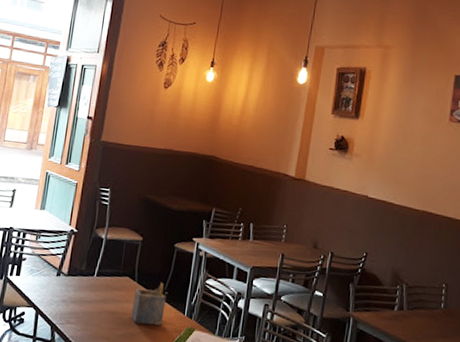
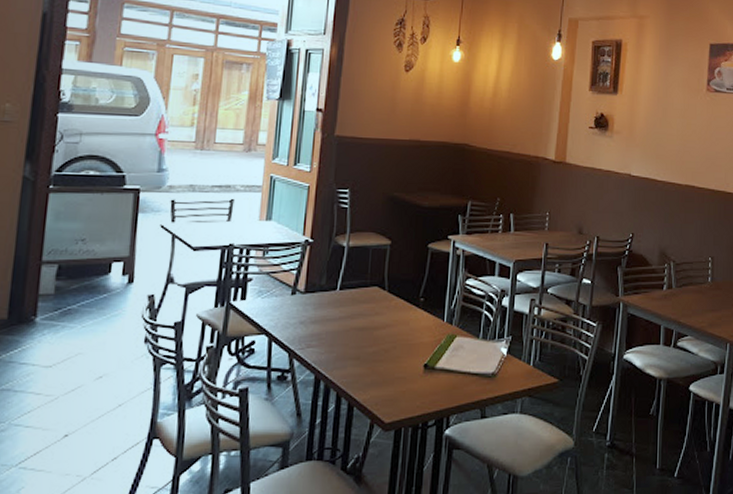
napkin holder: present [131,282,167,325] -> none [383,288,422,338]

